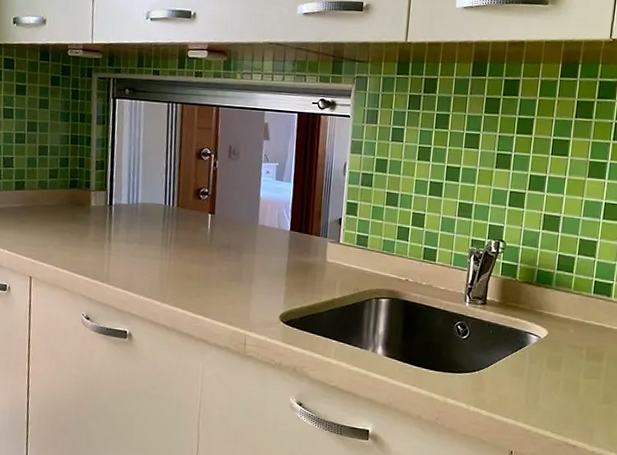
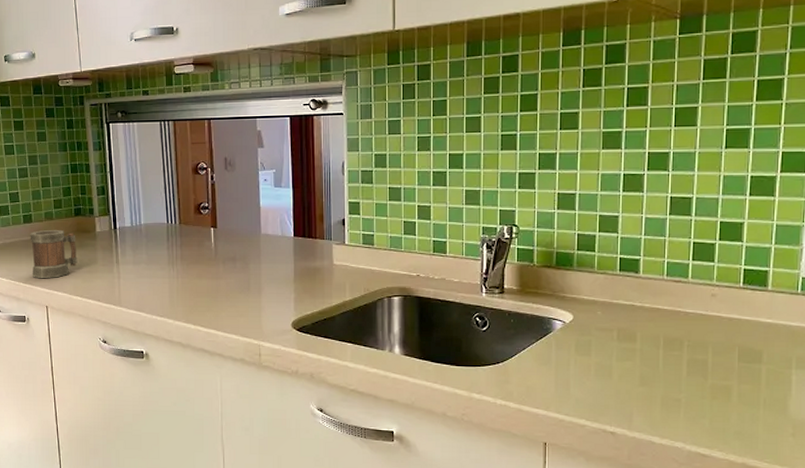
mug: none [18,199,69,249] -> present [30,229,78,278]

